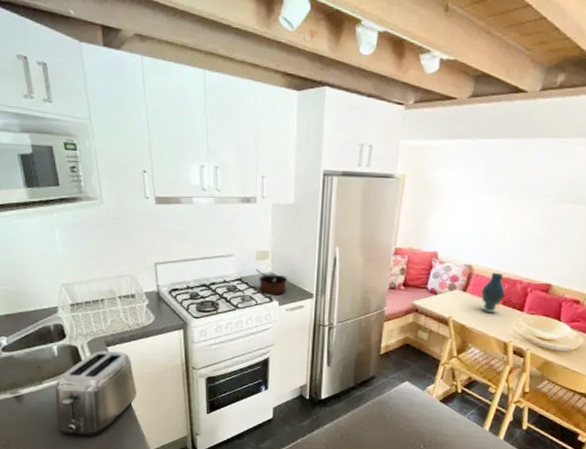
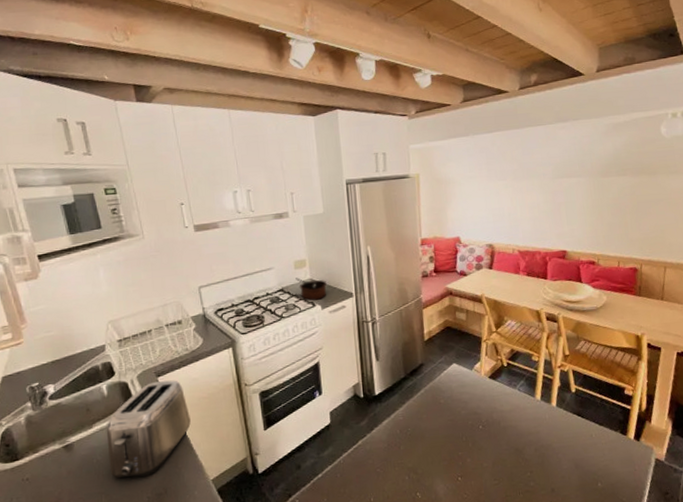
vase: present [480,272,506,314] -> none [505,247,528,286]

